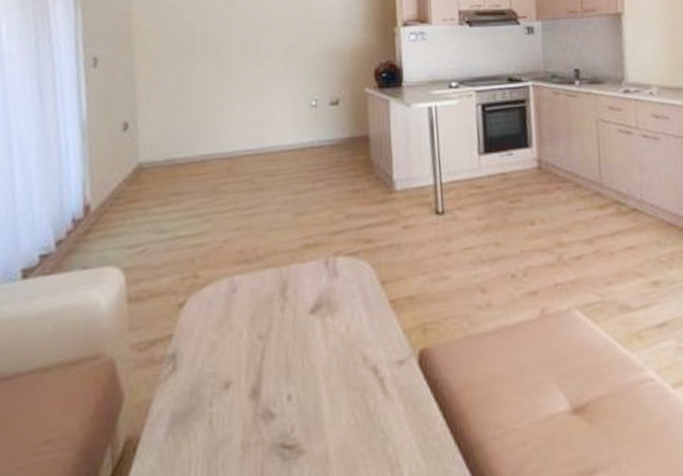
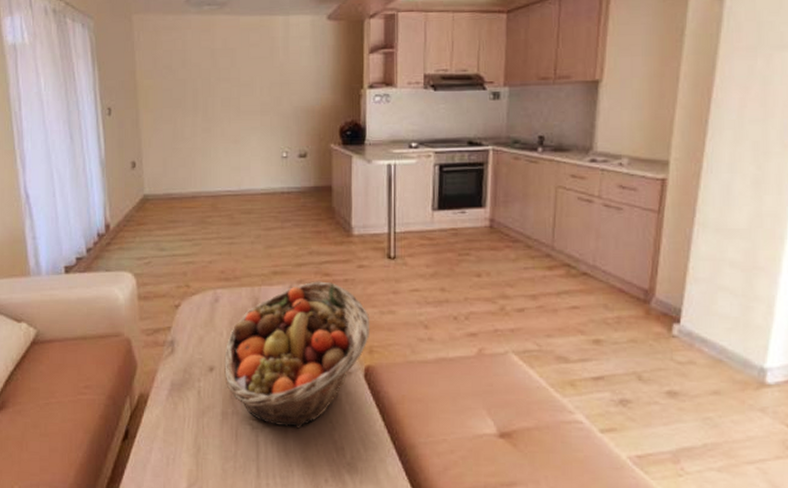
fruit basket: none [245,250,422,451] -> present [224,281,371,429]

